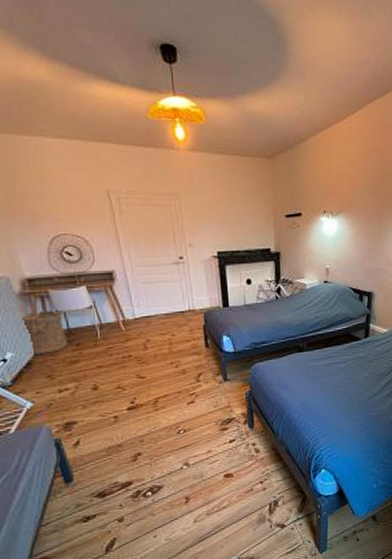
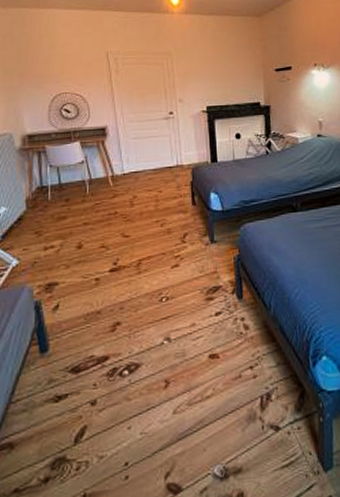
laundry hamper: present [21,310,67,355] -> none [18,165,57,210]

